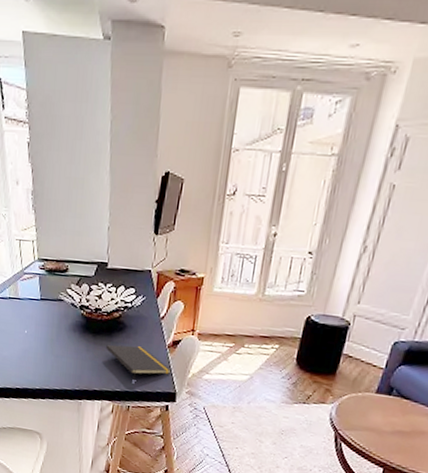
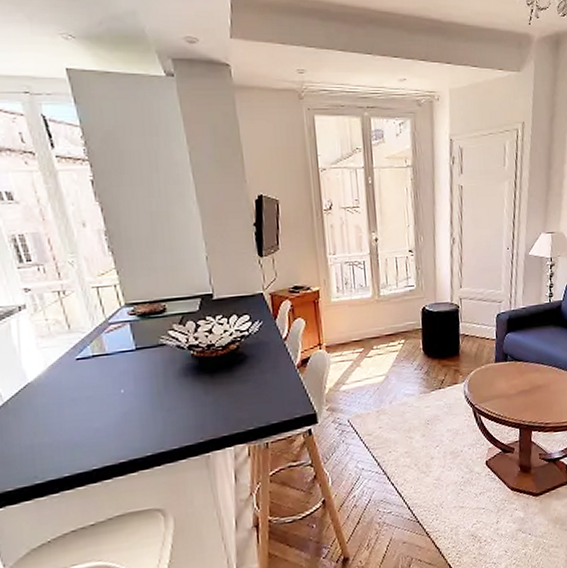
notepad: present [106,344,172,380] -> none [228,374,307,412]

